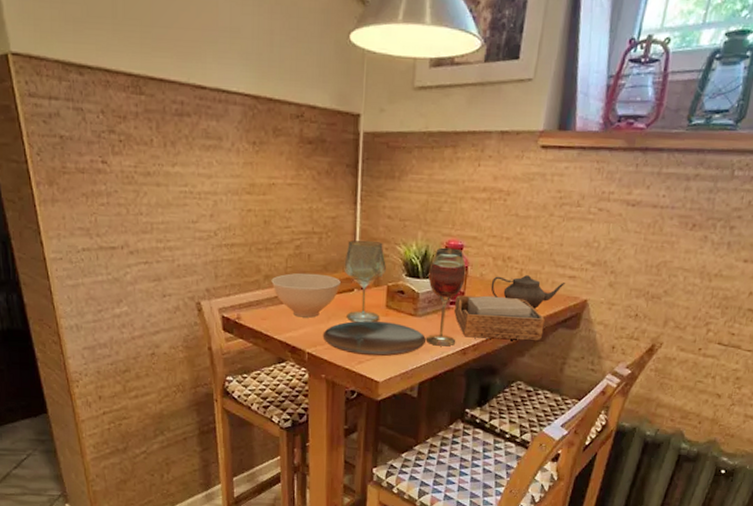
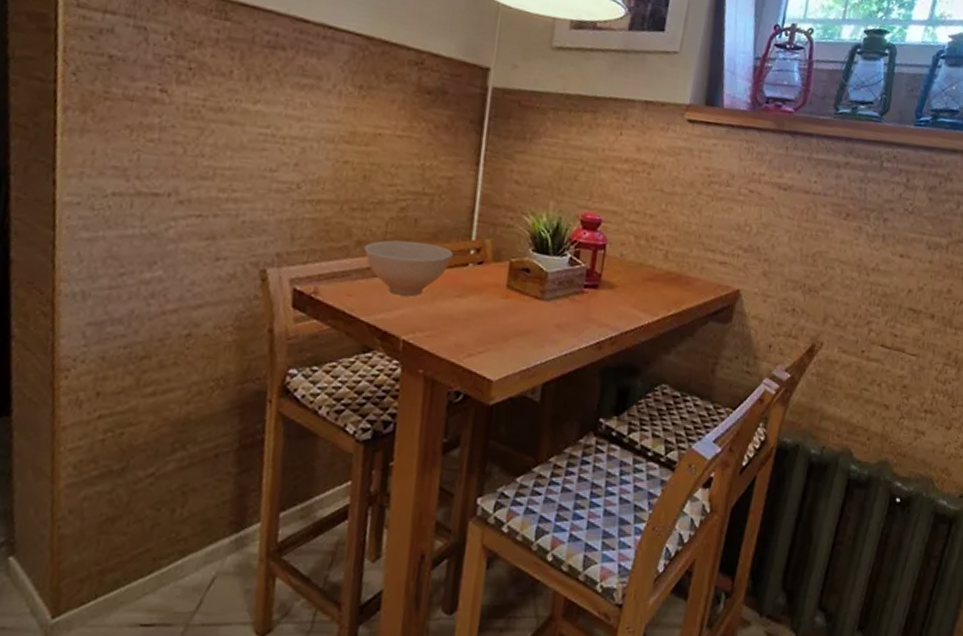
plate: present [322,320,427,357] -> none [424,302,555,349]
wine glass: present [342,240,386,323] -> none [456,206,510,305]
wineglass: present [425,247,466,347] -> none [553,220,604,339]
napkin holder: present [453,295,545,342] -> none [588,277,693,336]
teapot: present [490,275,566,309] -> none [632,257,716,298]

